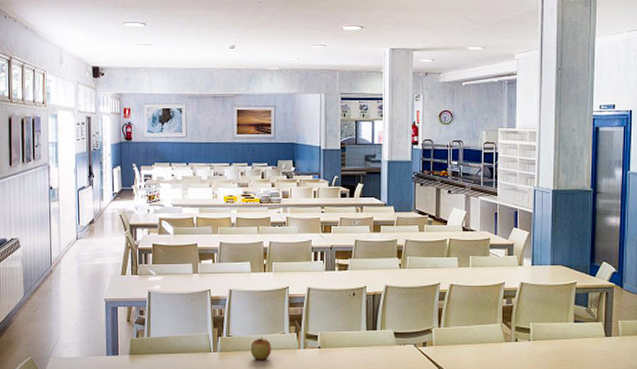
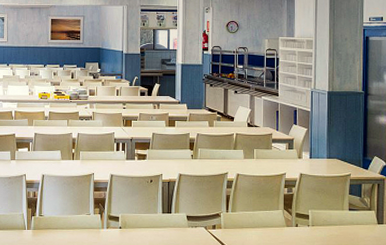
apple: present [250,337,271,361] -> none [60,217,78,238]

